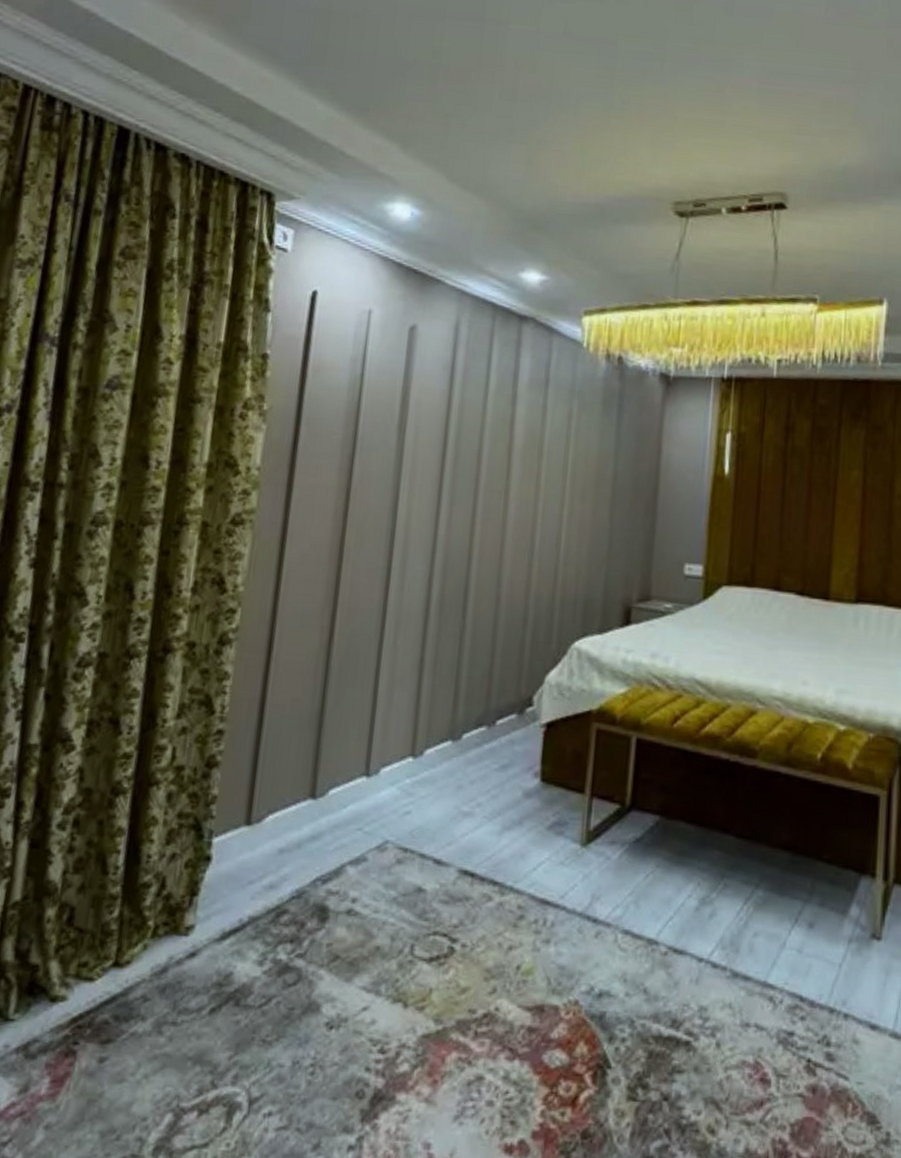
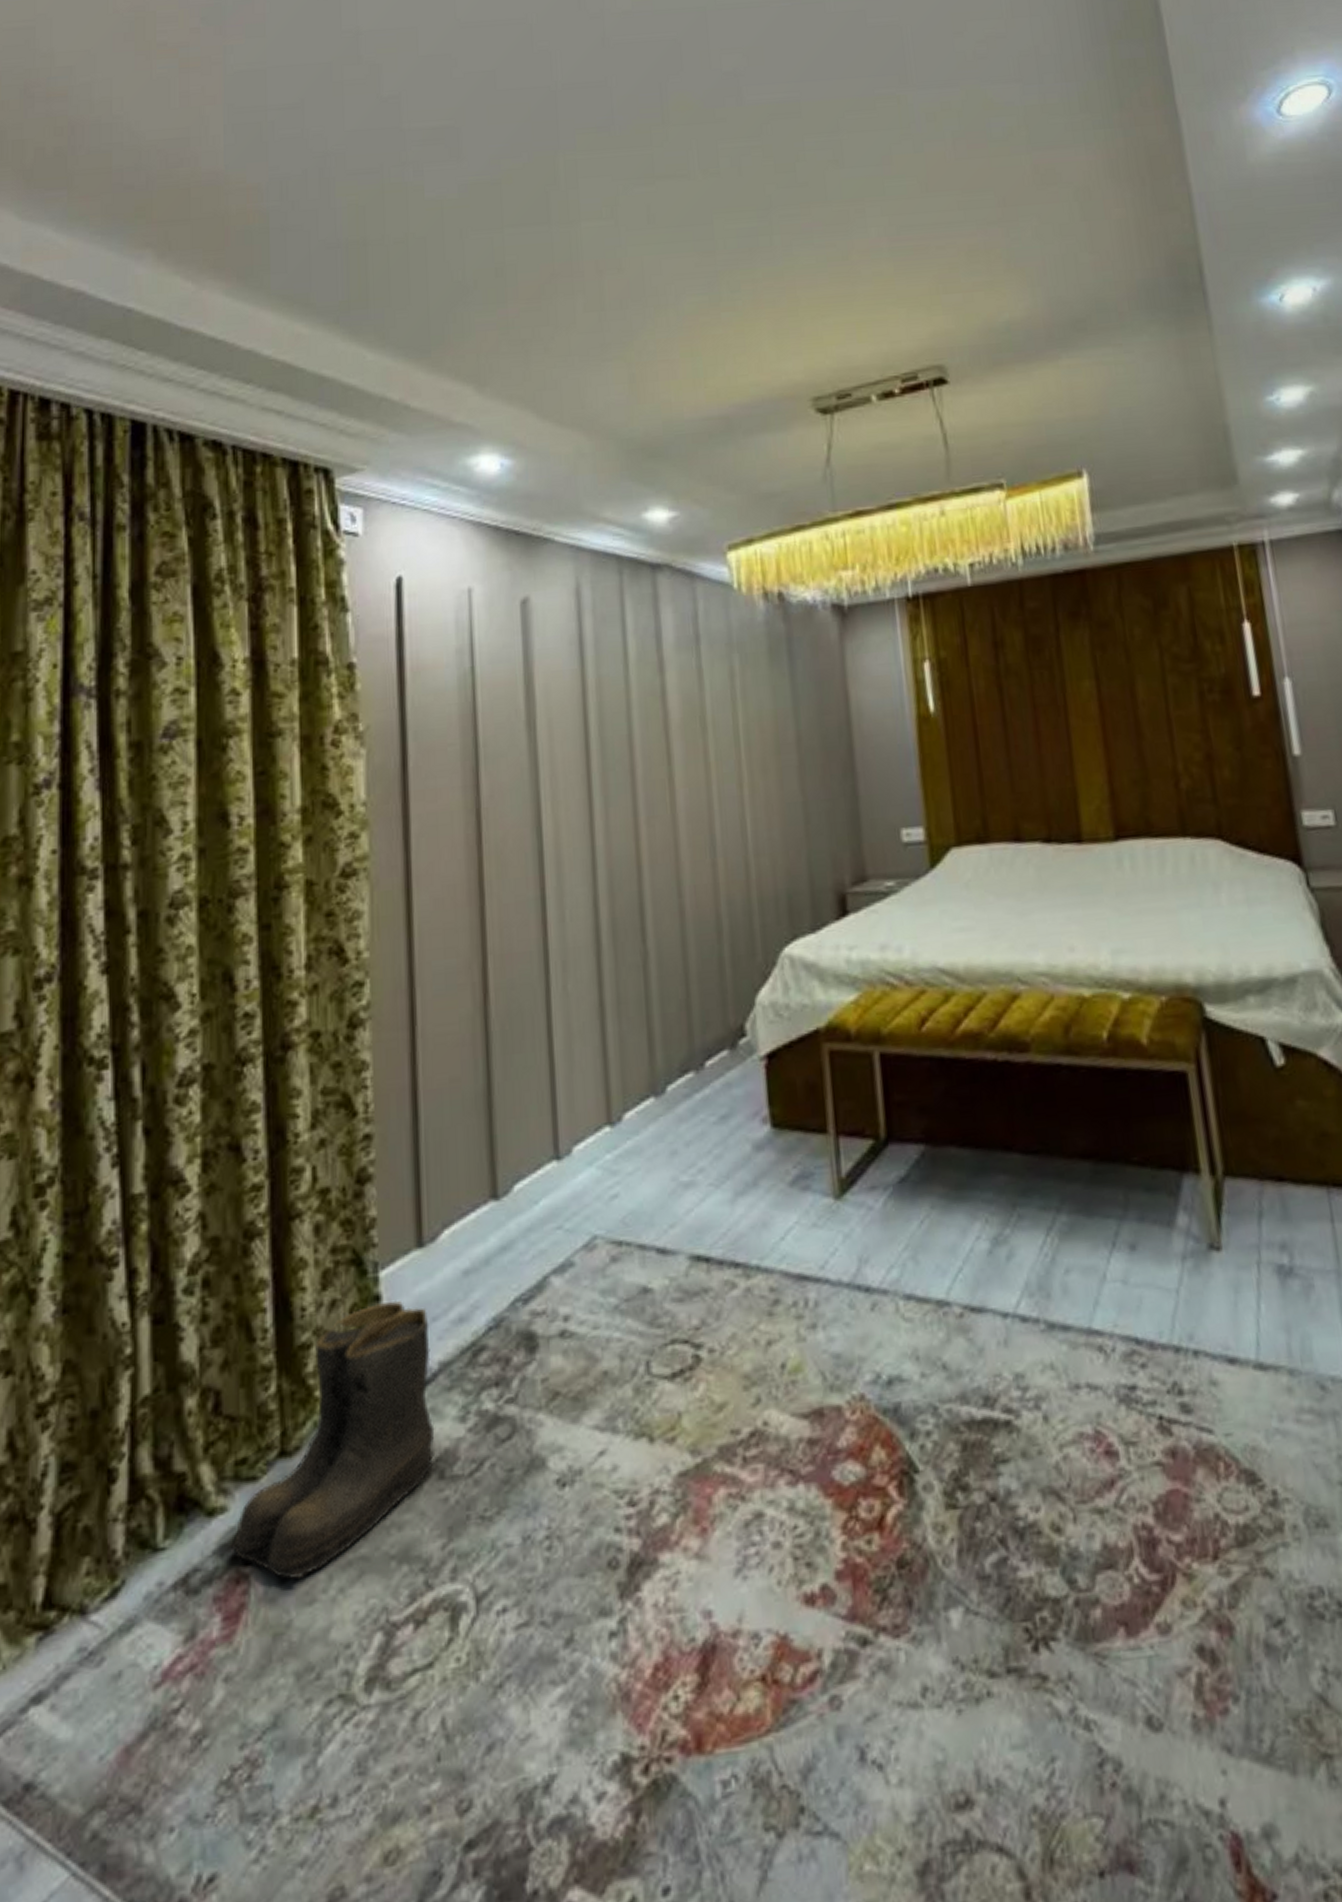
boots: none [64,862,246,1062] -> present [230,1300,438,1580]

